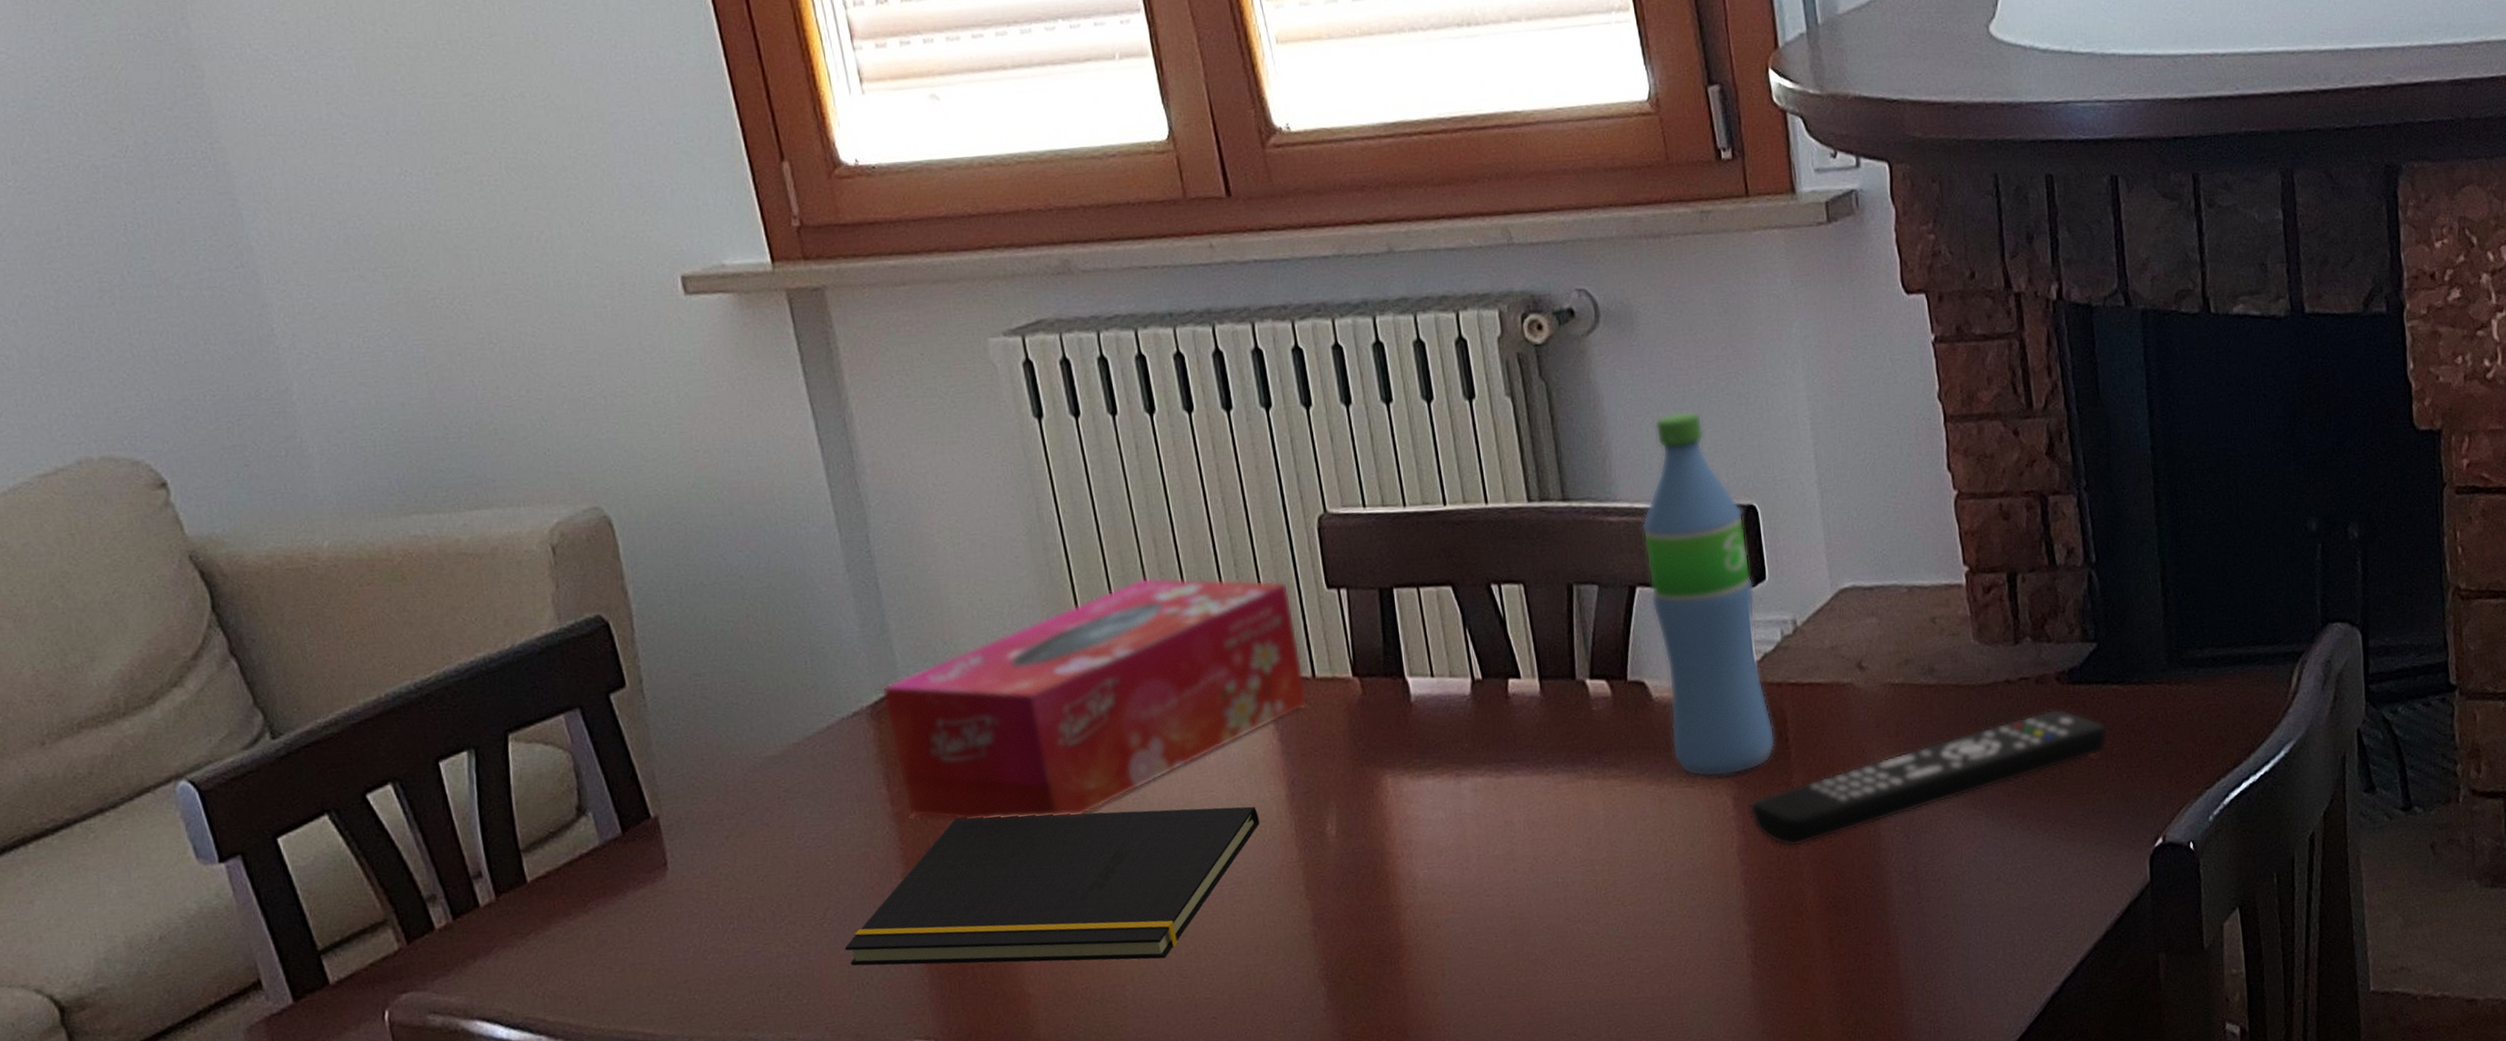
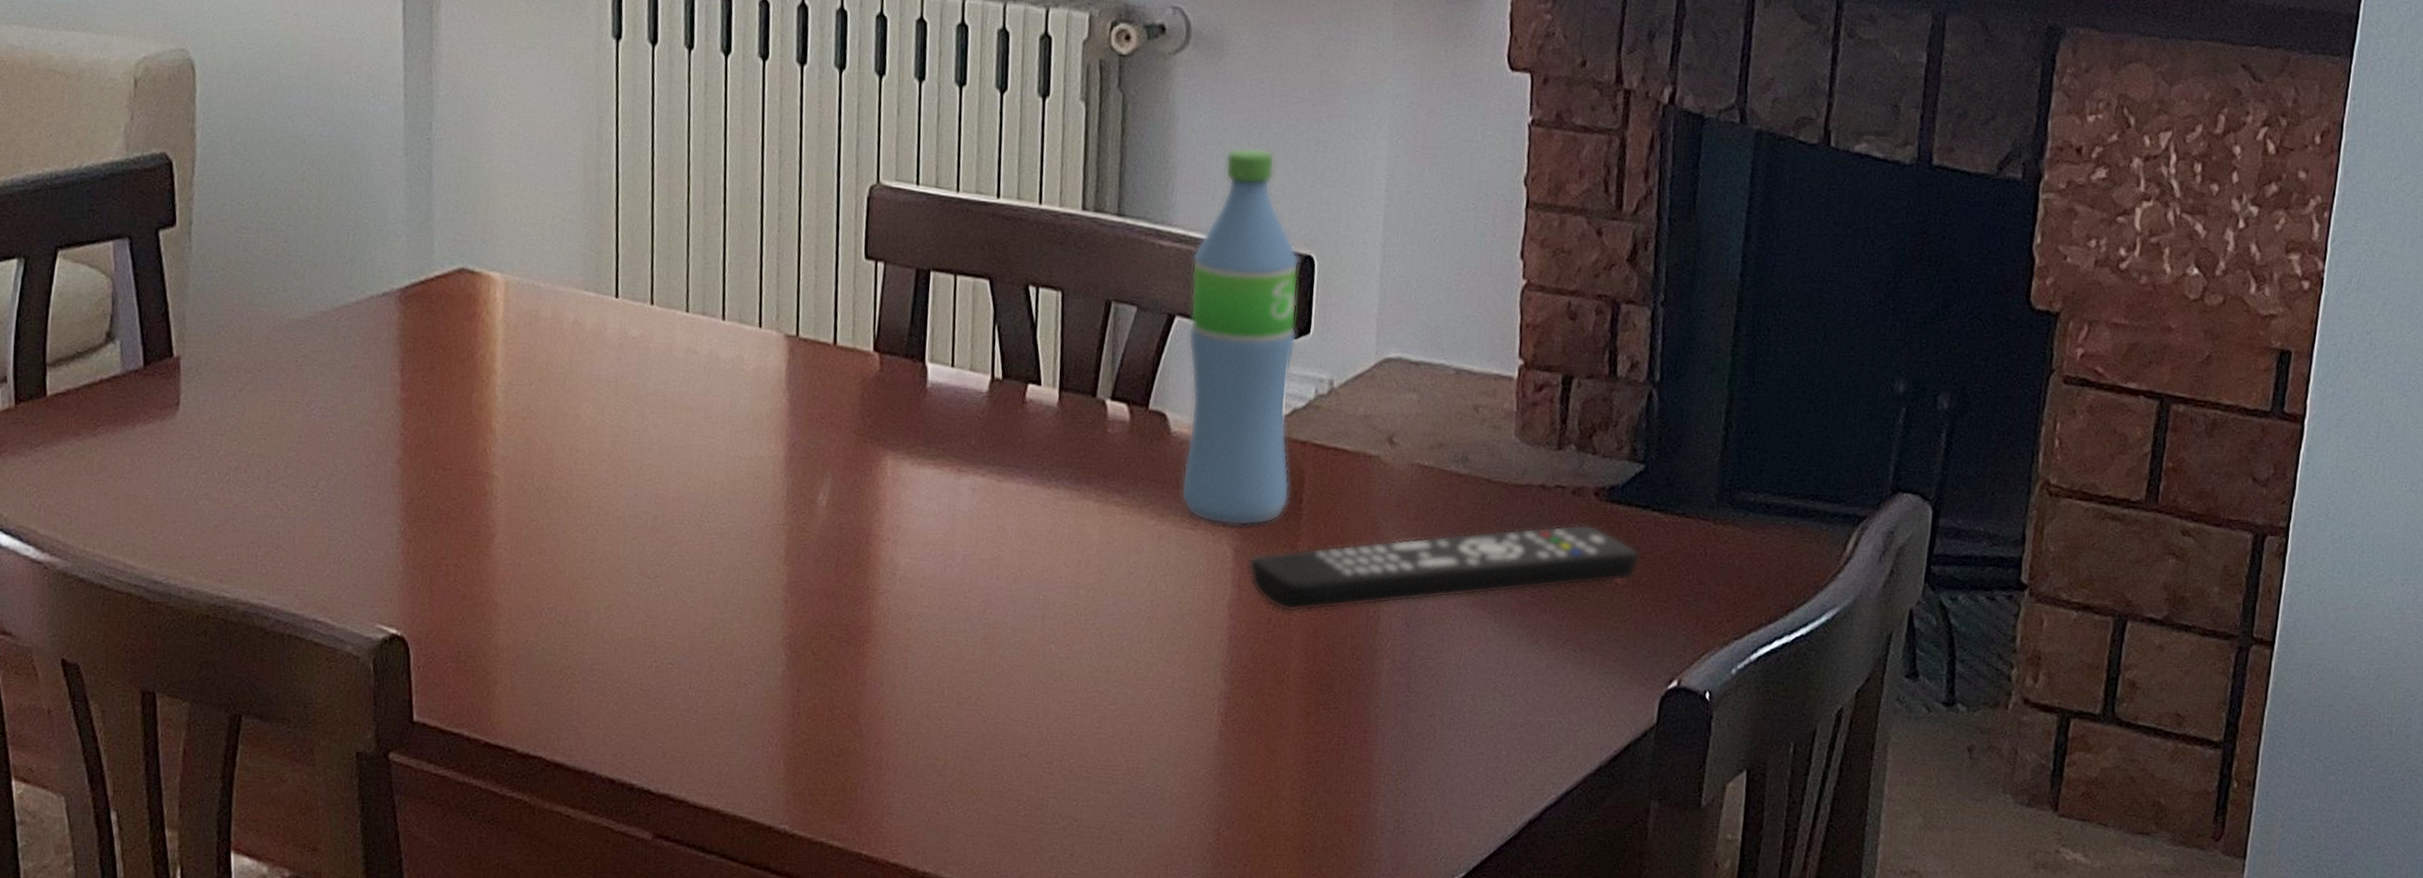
notepad: present [845,806,1260,966] -> none [330,414,754,595]
tissue box: present [881,577,1309,820] -> none [414,214,828,436]

